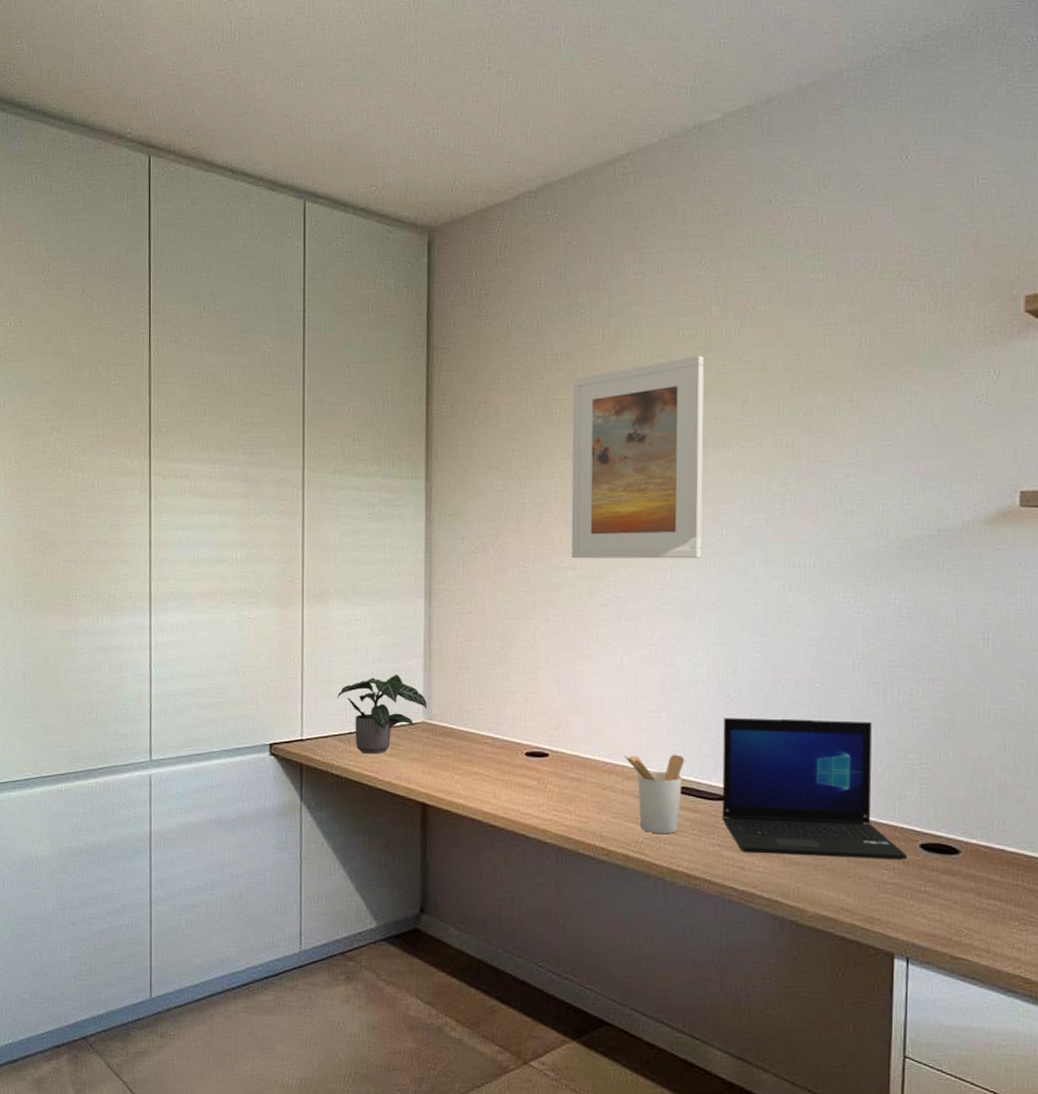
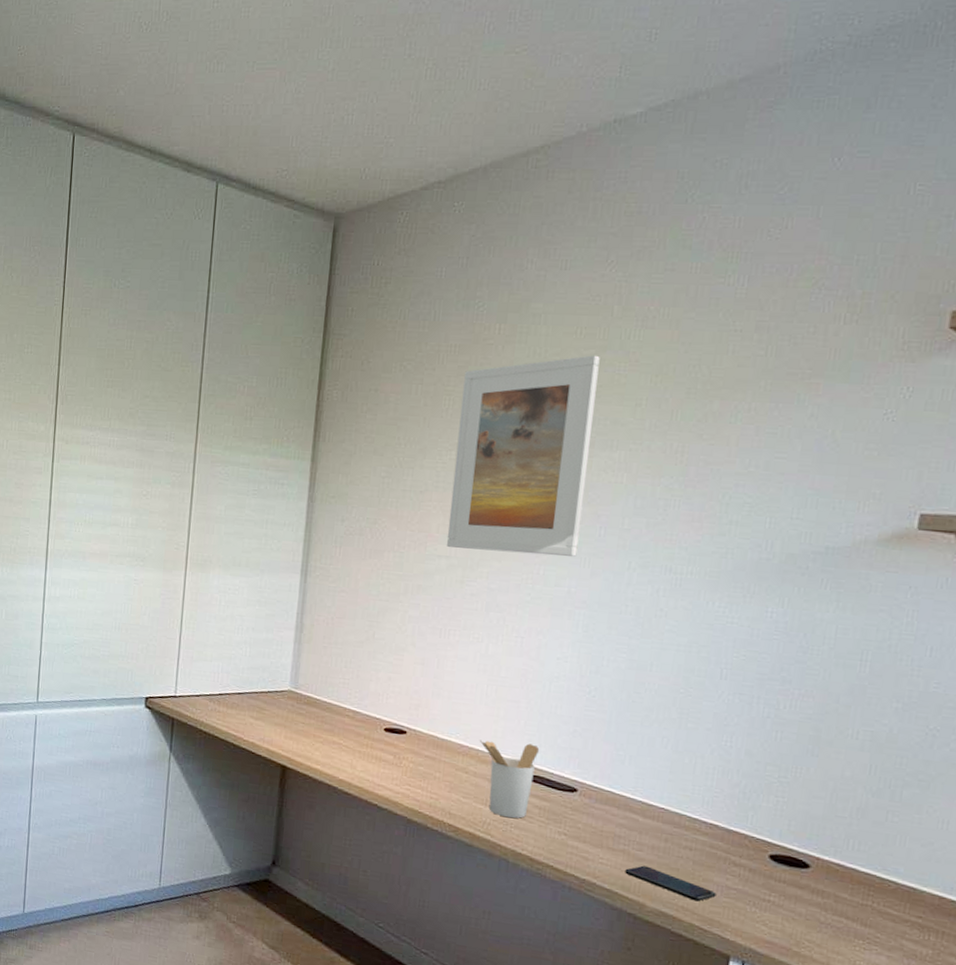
potted plant: present [337,674,427,754] -> none [211,643,295,716]
laptop: present [722,718,908,860] -> none [570,713,756,868]
smartphone: none [782,869,874,901] -> present [625,865,717,902]

